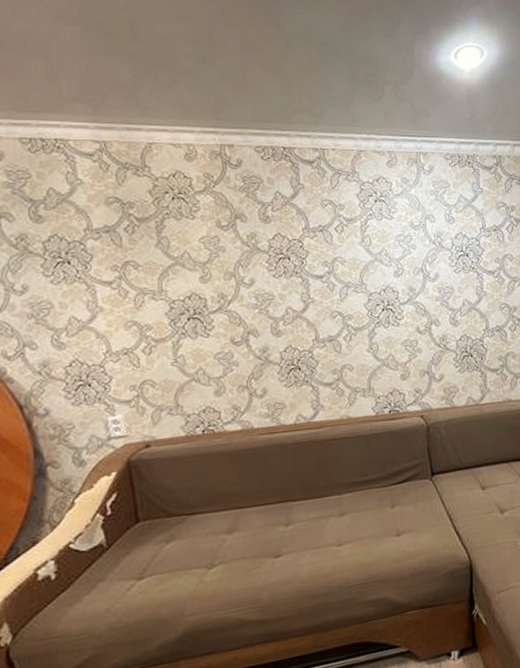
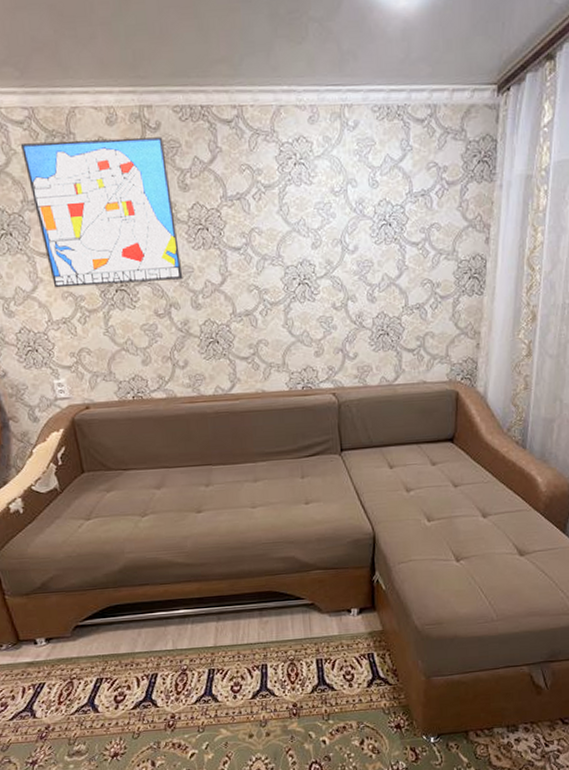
wall art: none [88,172,263,318] -> present [20,137,183,288]

